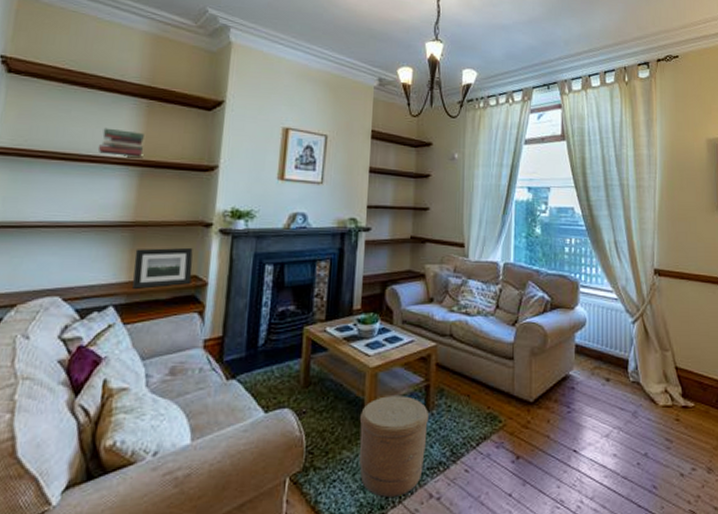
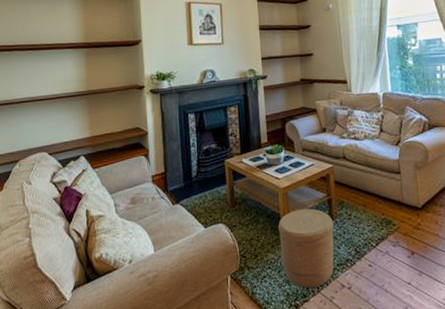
books: present [99,128,144,158] -> none [54,21,85,42]
picture frame: present [132,247,193,289] -> none [92,106,136,142]

